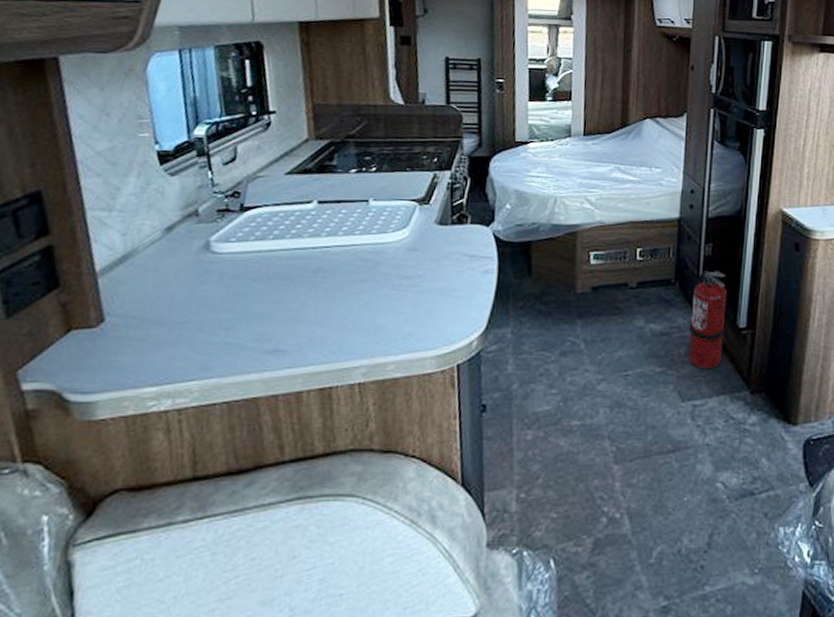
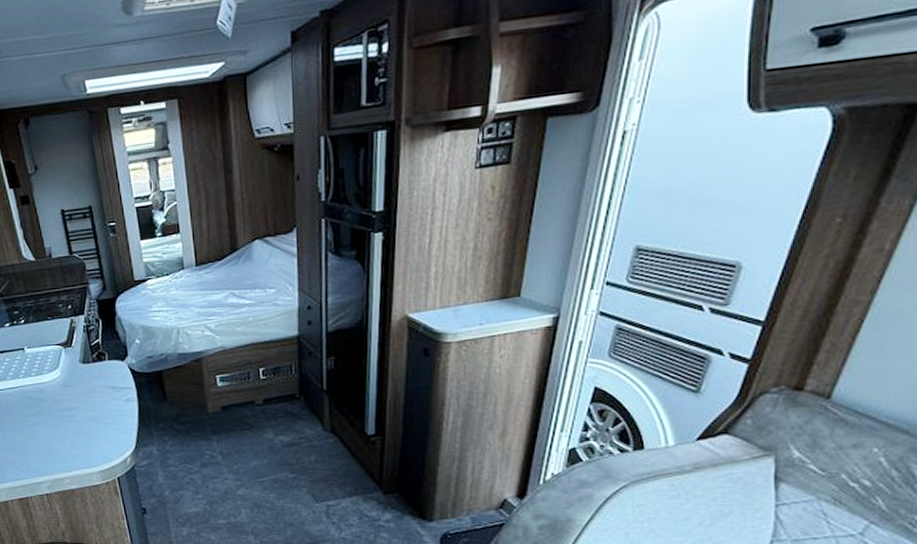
fire extinguisher: present [689,271,728,370] -> none [317,383,354,474]

